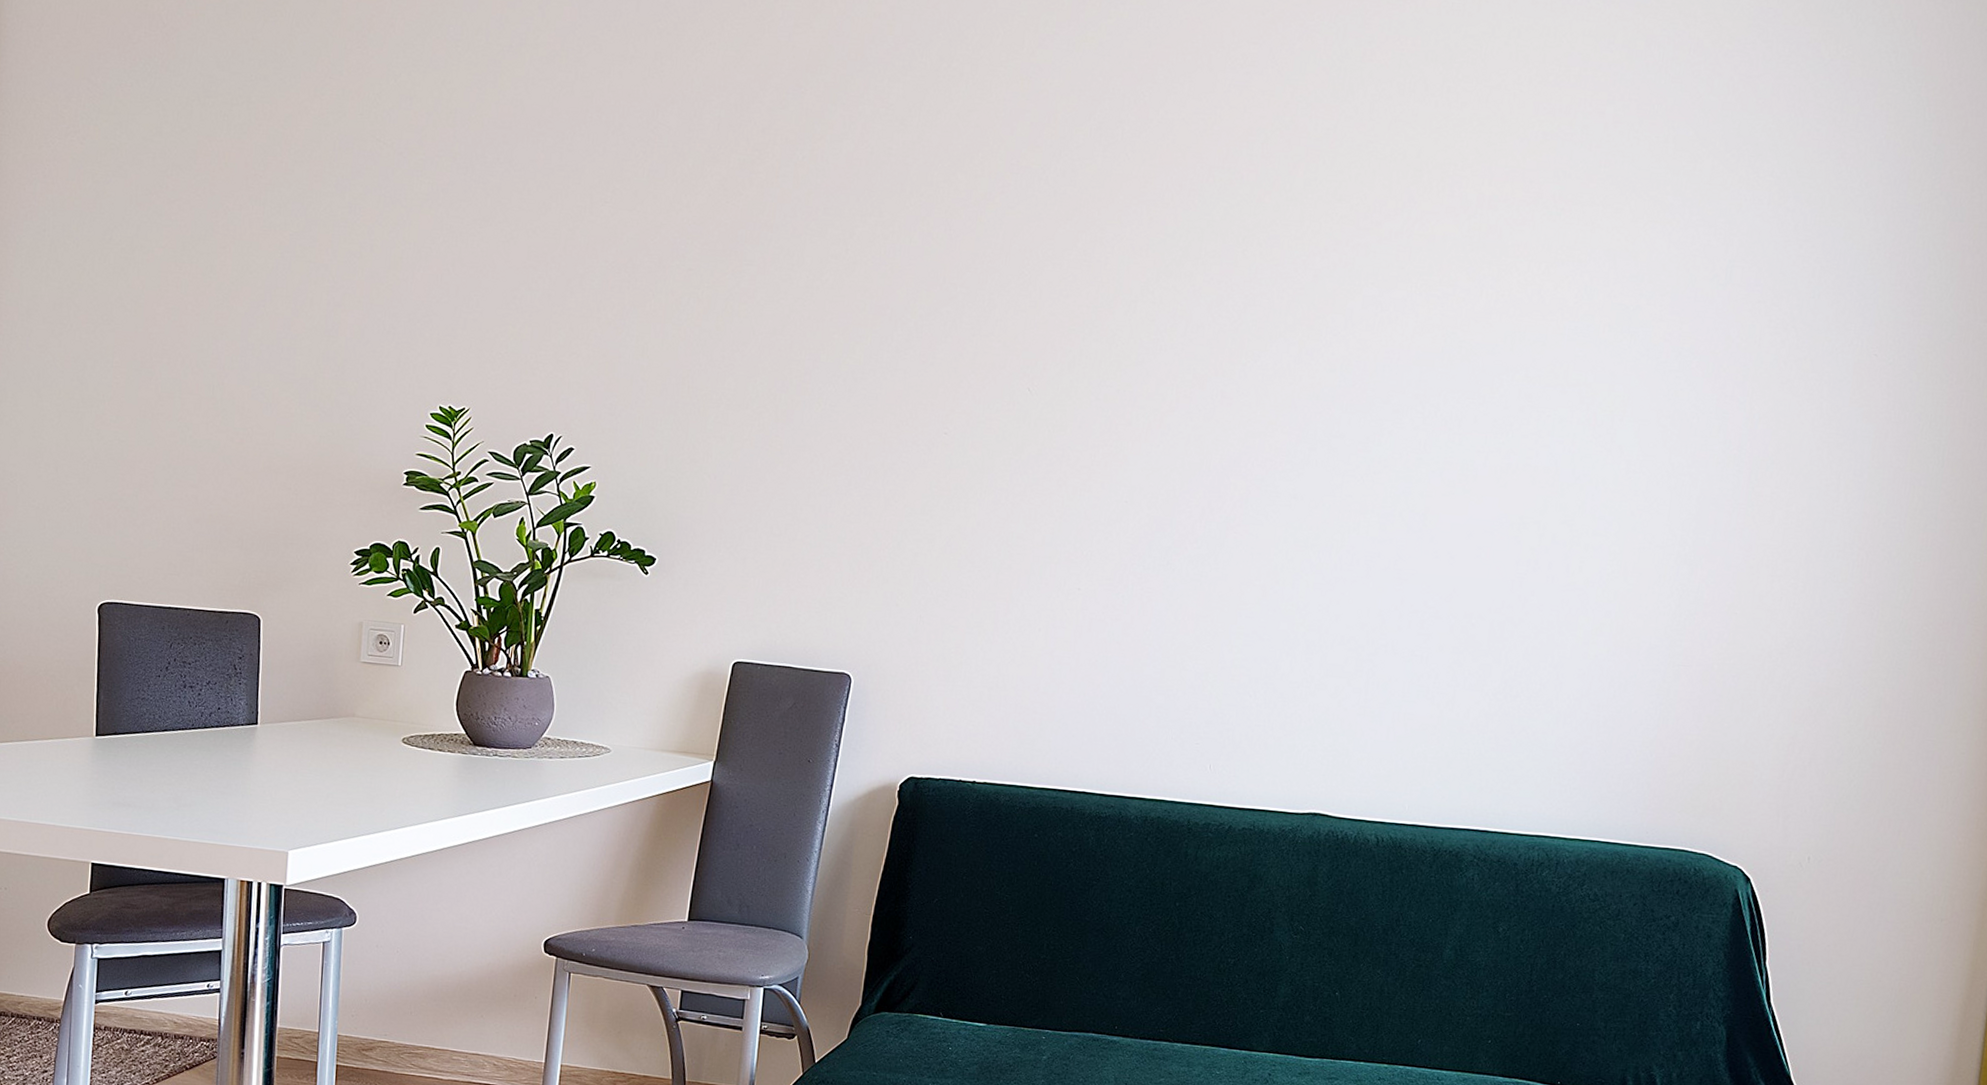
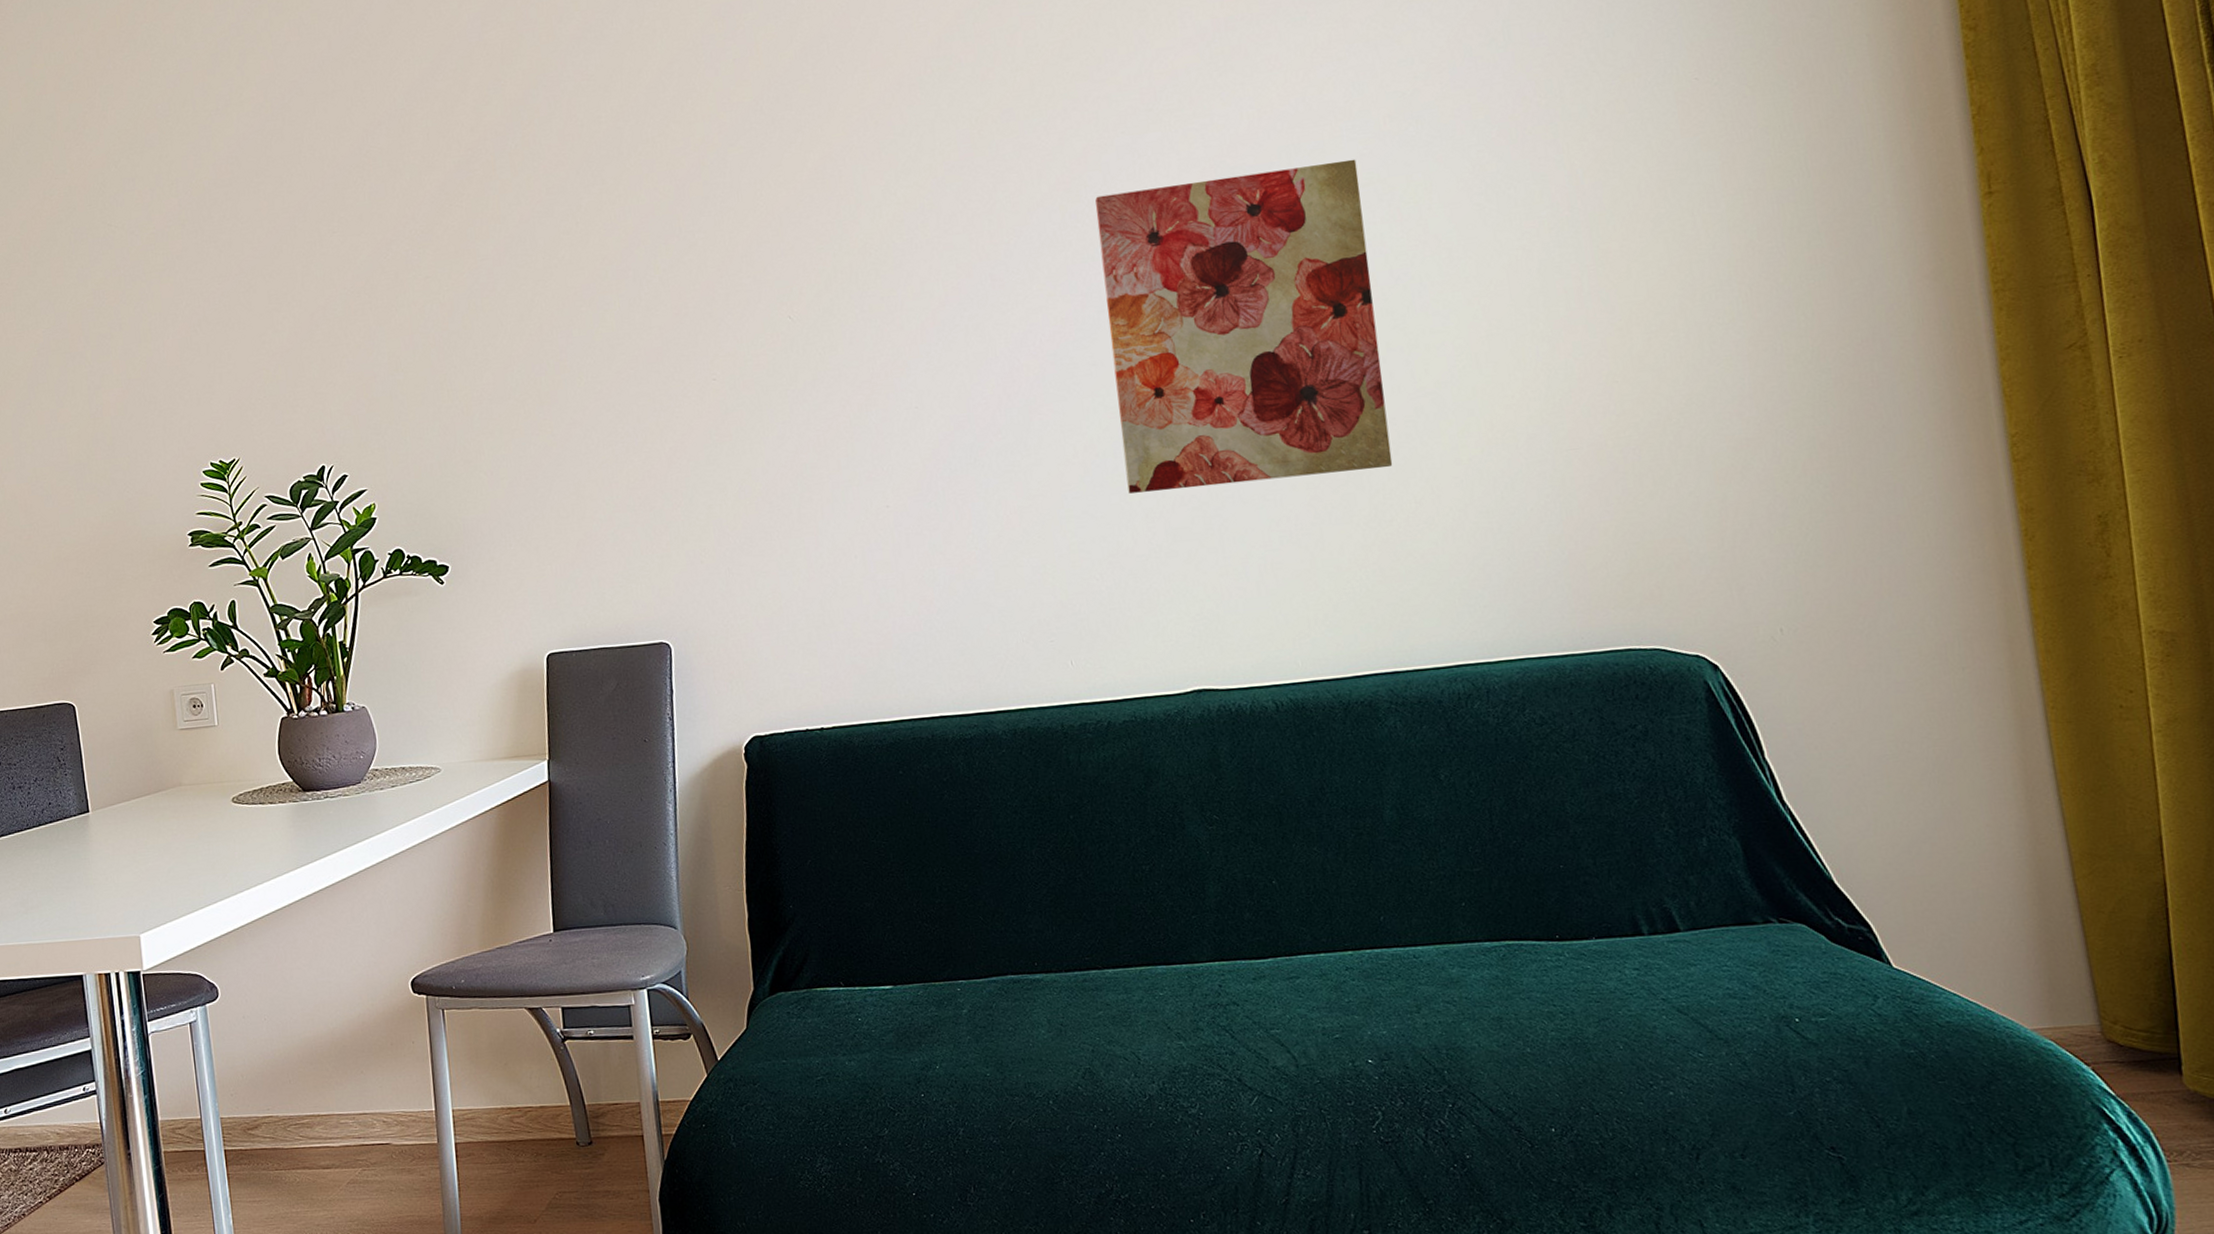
wall art: none [1297,339,1570,648] -> present [1095,159,1393,494]

